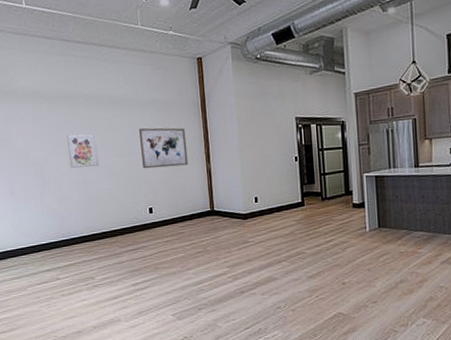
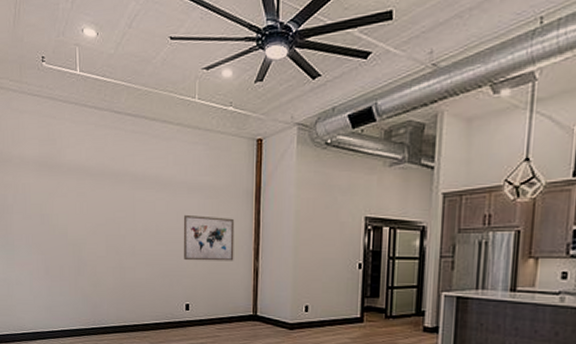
wall art: present [67,134,99,168] -> none [108,215,138,253]

